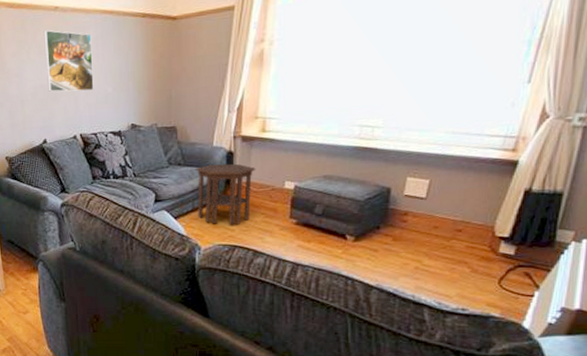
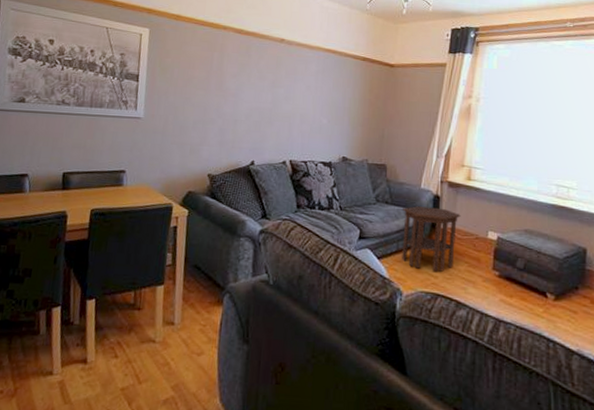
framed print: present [43,30,94,92] -> none [263,58,313,120]

